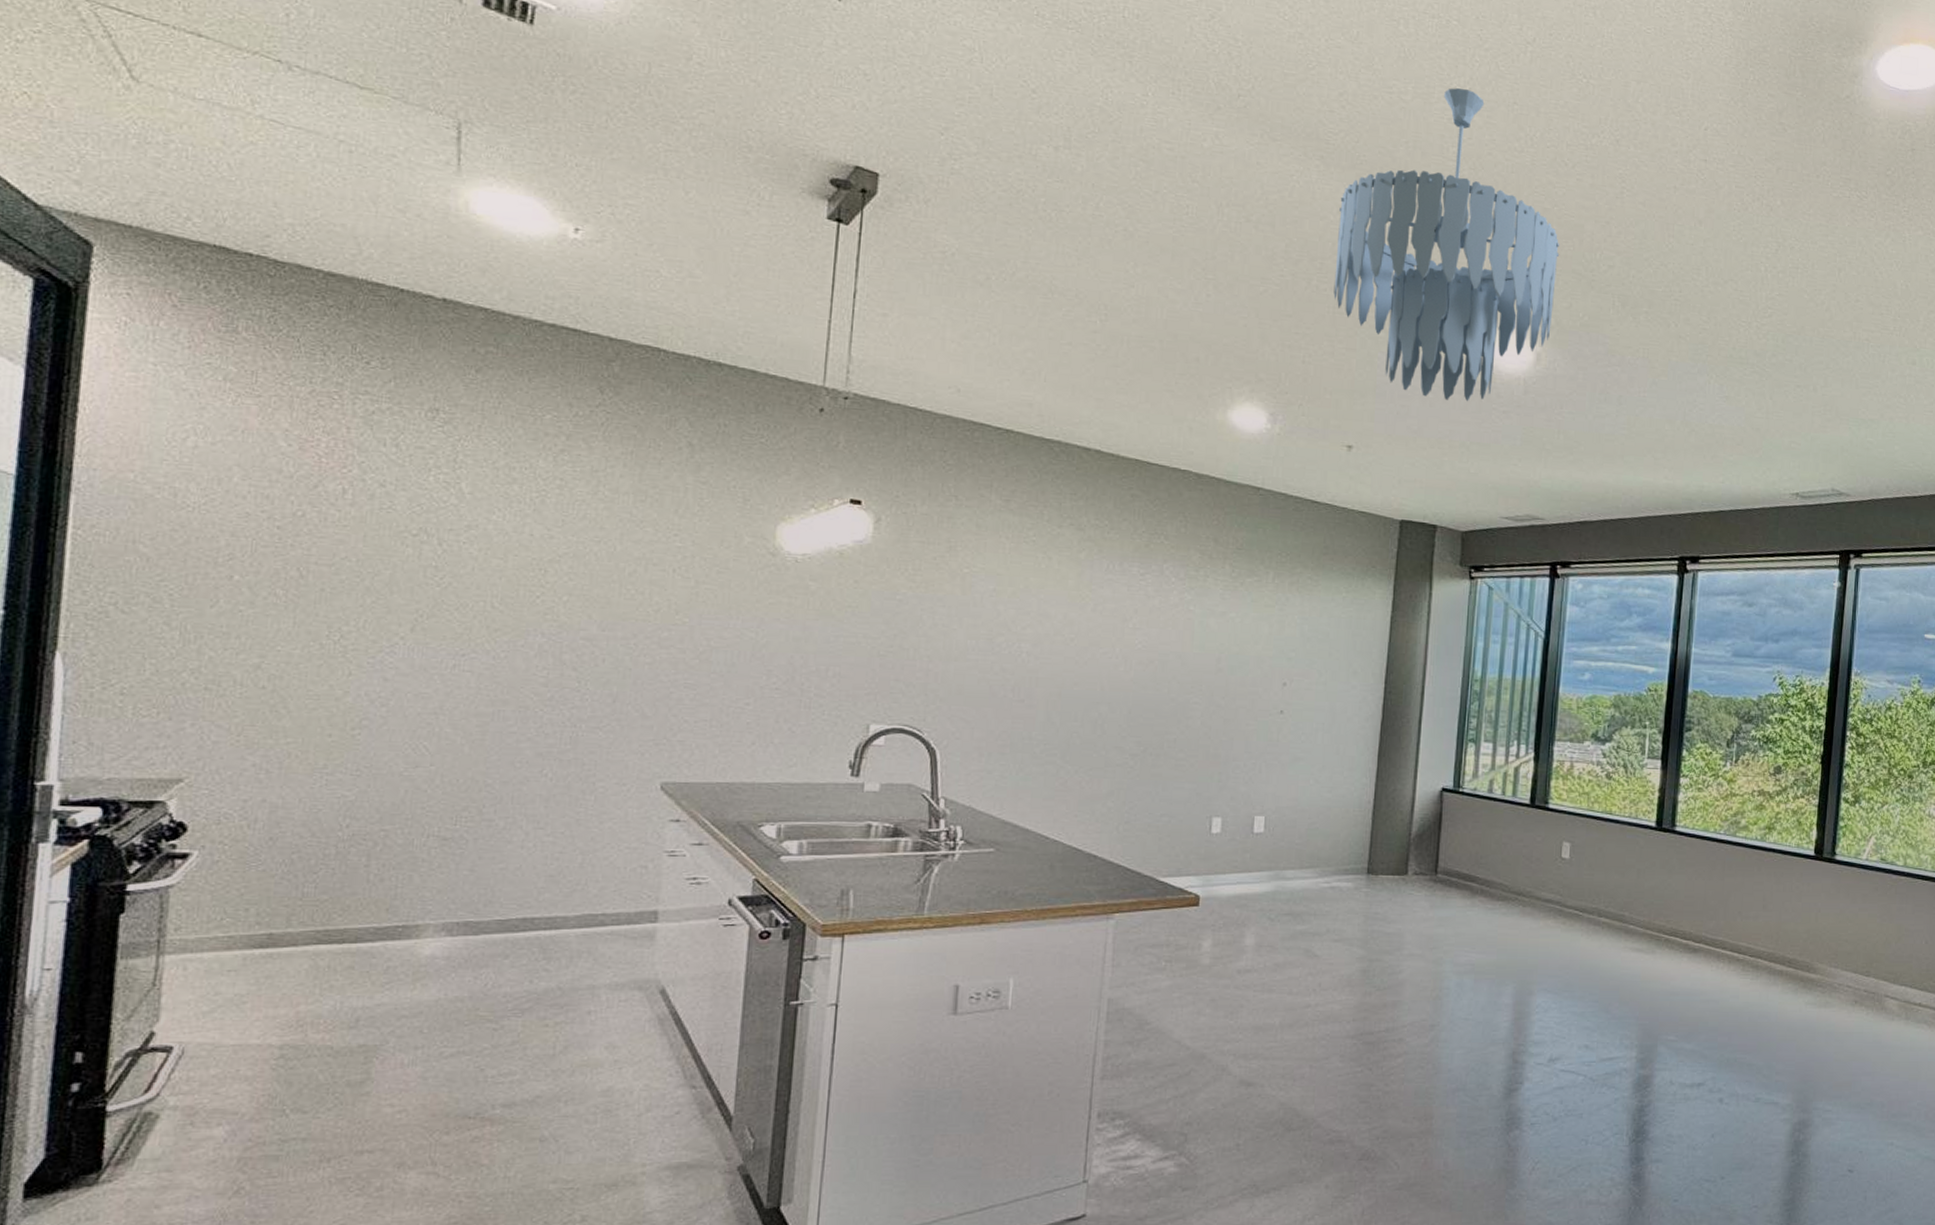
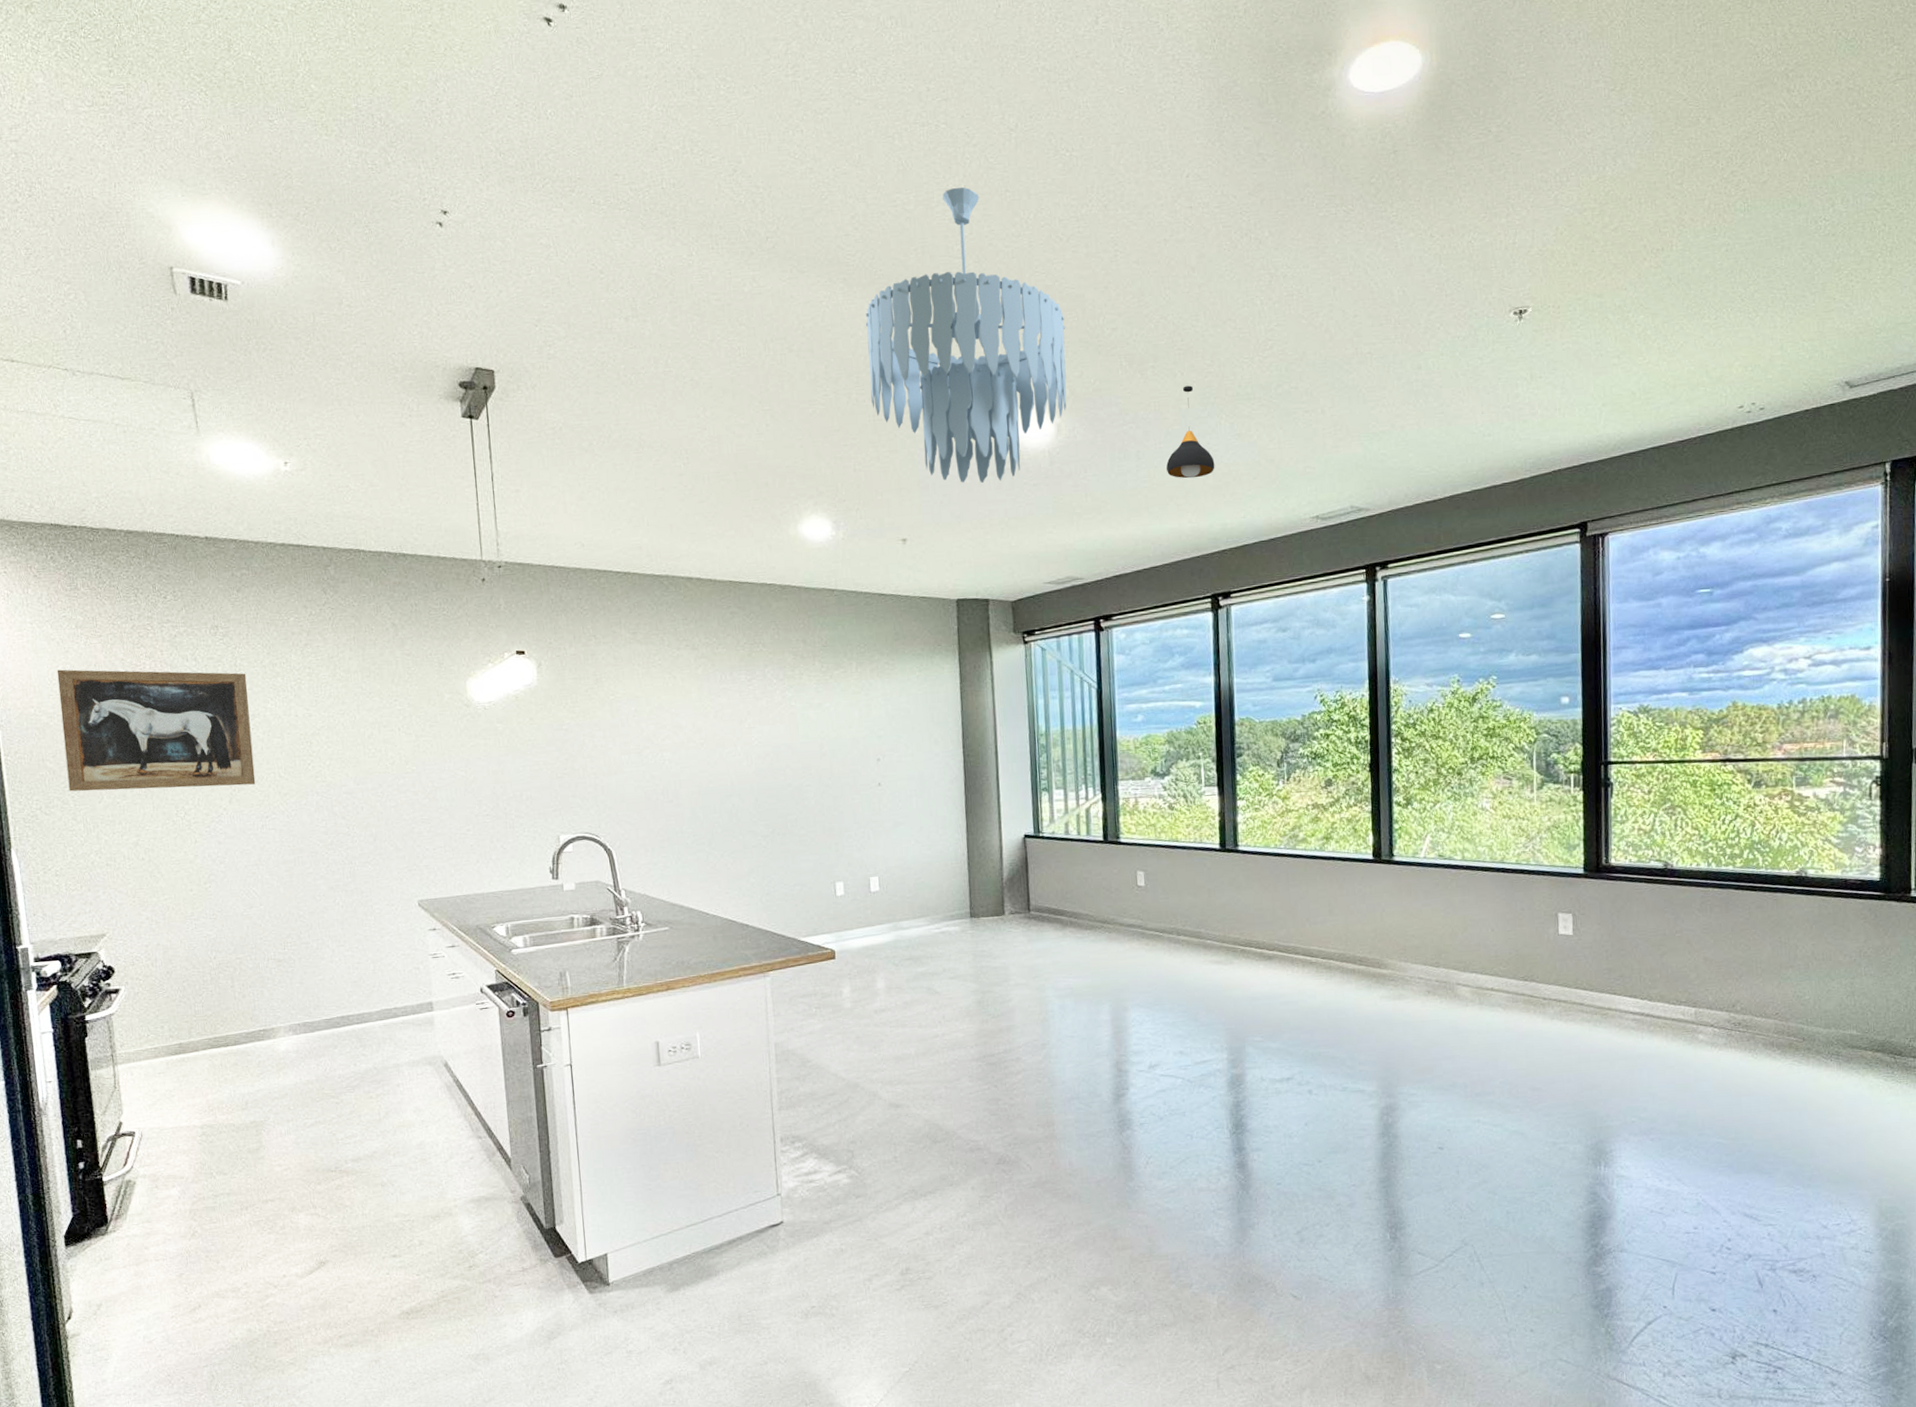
wall art: none [166,429,469,612] -> present [56,669,256,792]
pendant light: none [1648,338,1699,434] -> present [1166,385,1215,479]

